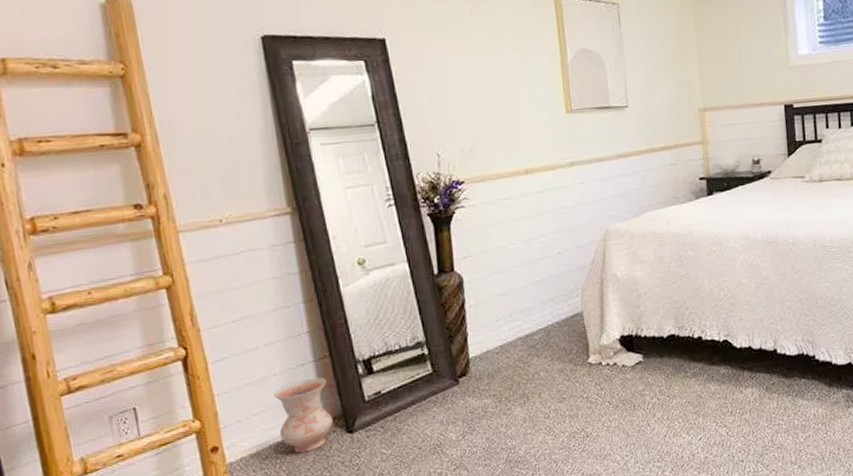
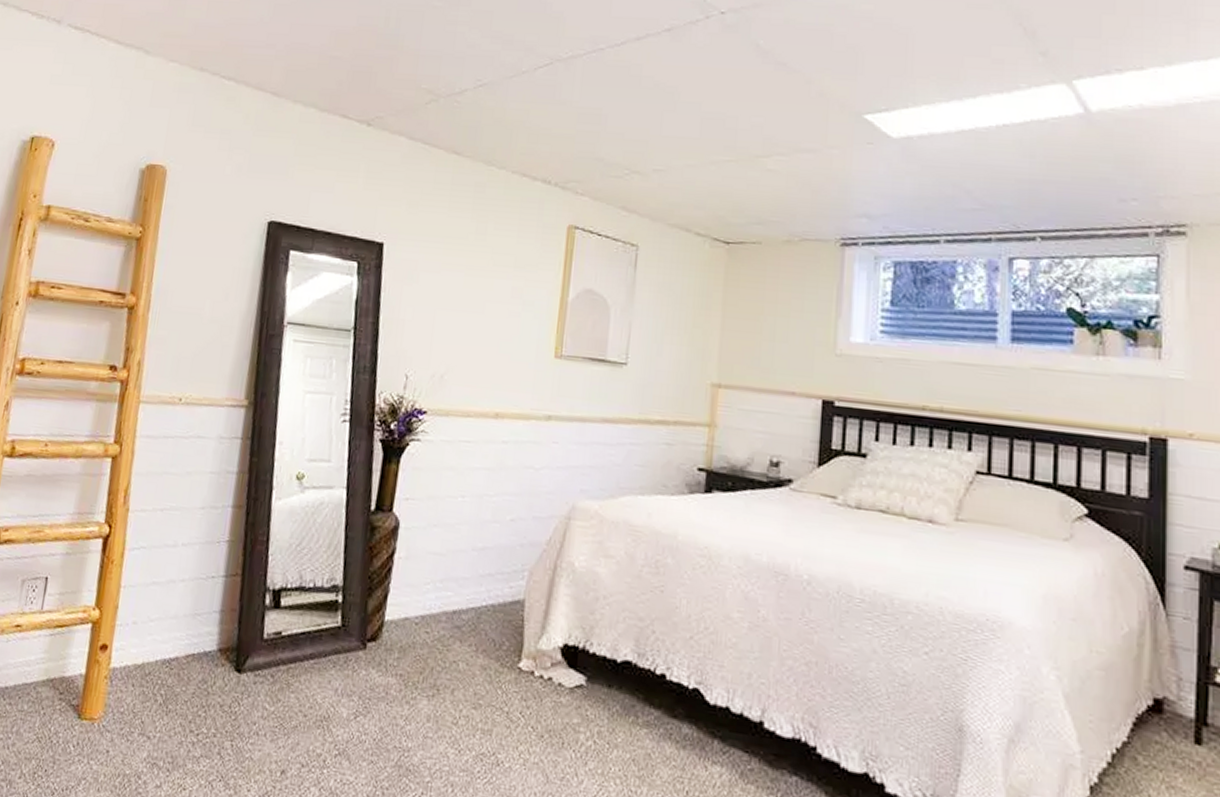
ceramic jug: present [273,377,334,454] -> none [168,593,231,681]

